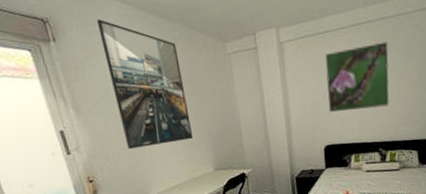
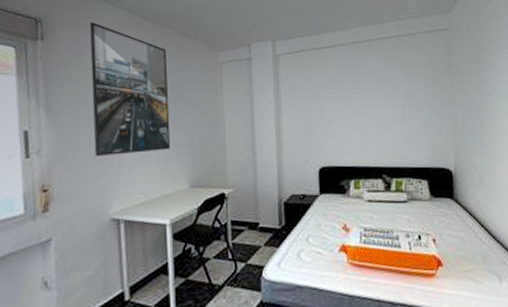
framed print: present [325,41,390,113] -> none [323,61,394,131]

